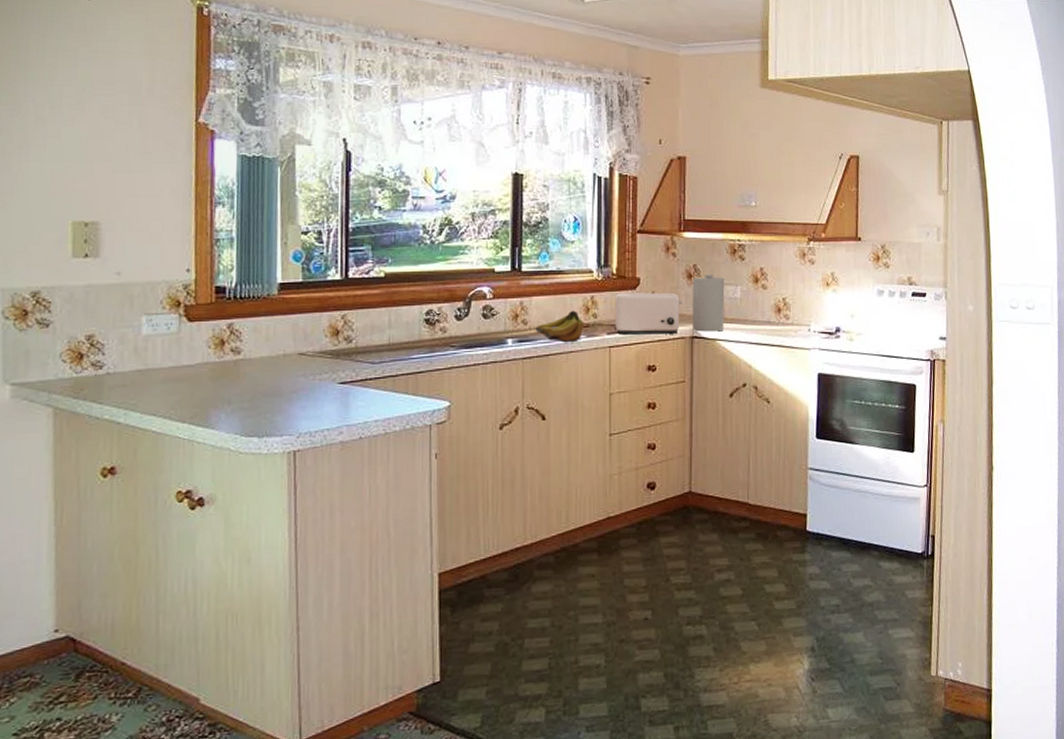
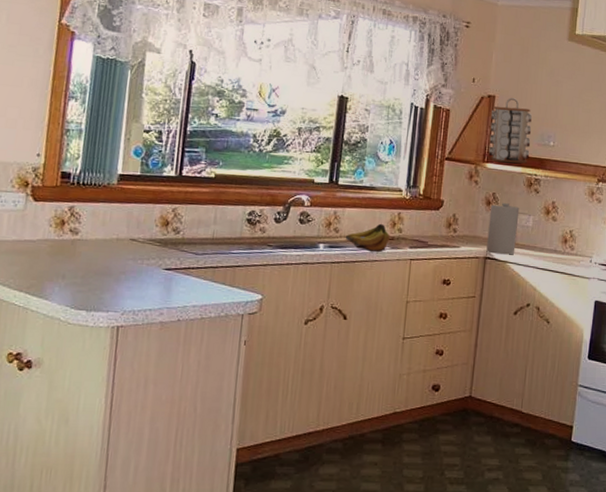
toaster: present [615,292,683,335] -> none [417,212,480,254]
spice rack: none [682,157,730,231] -> present [488,98,532,165]

